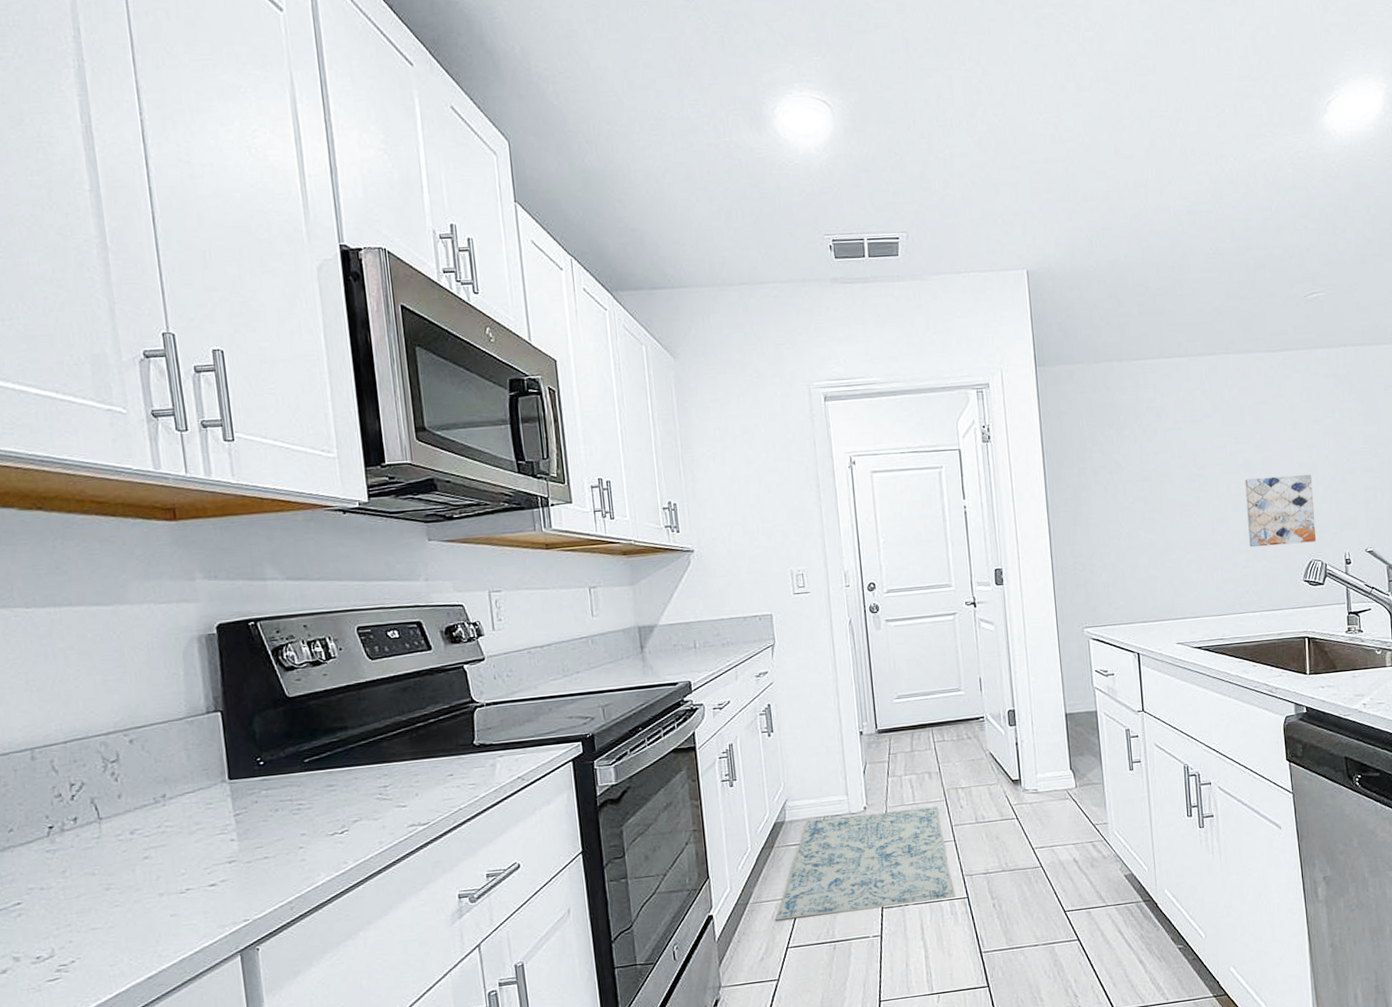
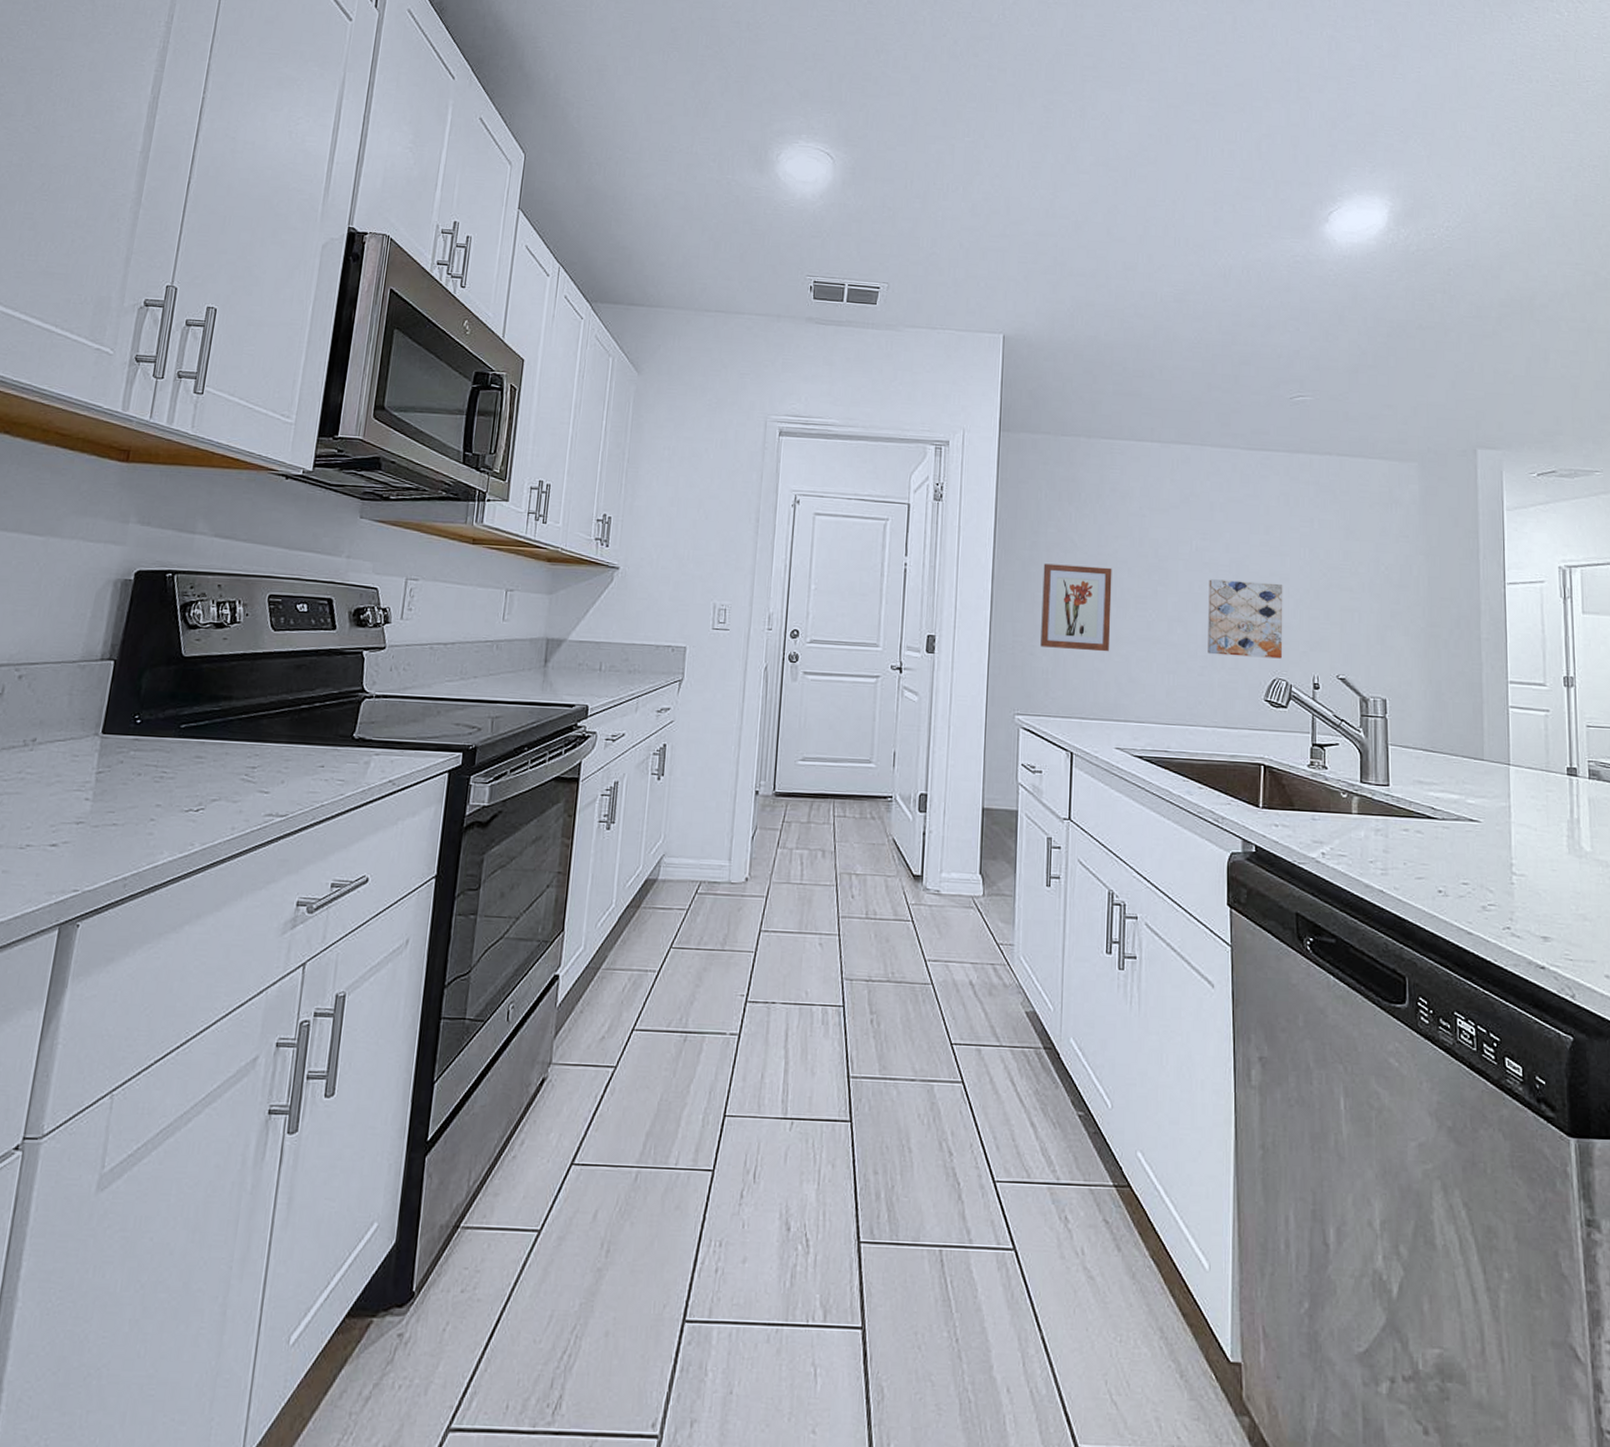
rug: present [774,807,956,921] -> none [625,882,831,1004]
wall art: none [1093,482,1161,564] -> present [1040,563,1112,652]

